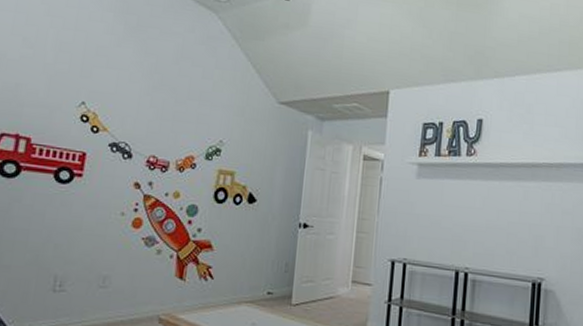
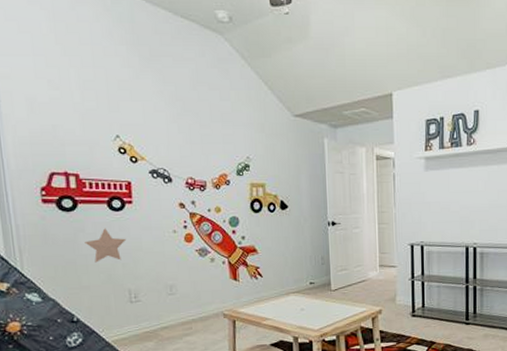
decorative star: none [18,201,66,240] -> present [85,228,127,263]

